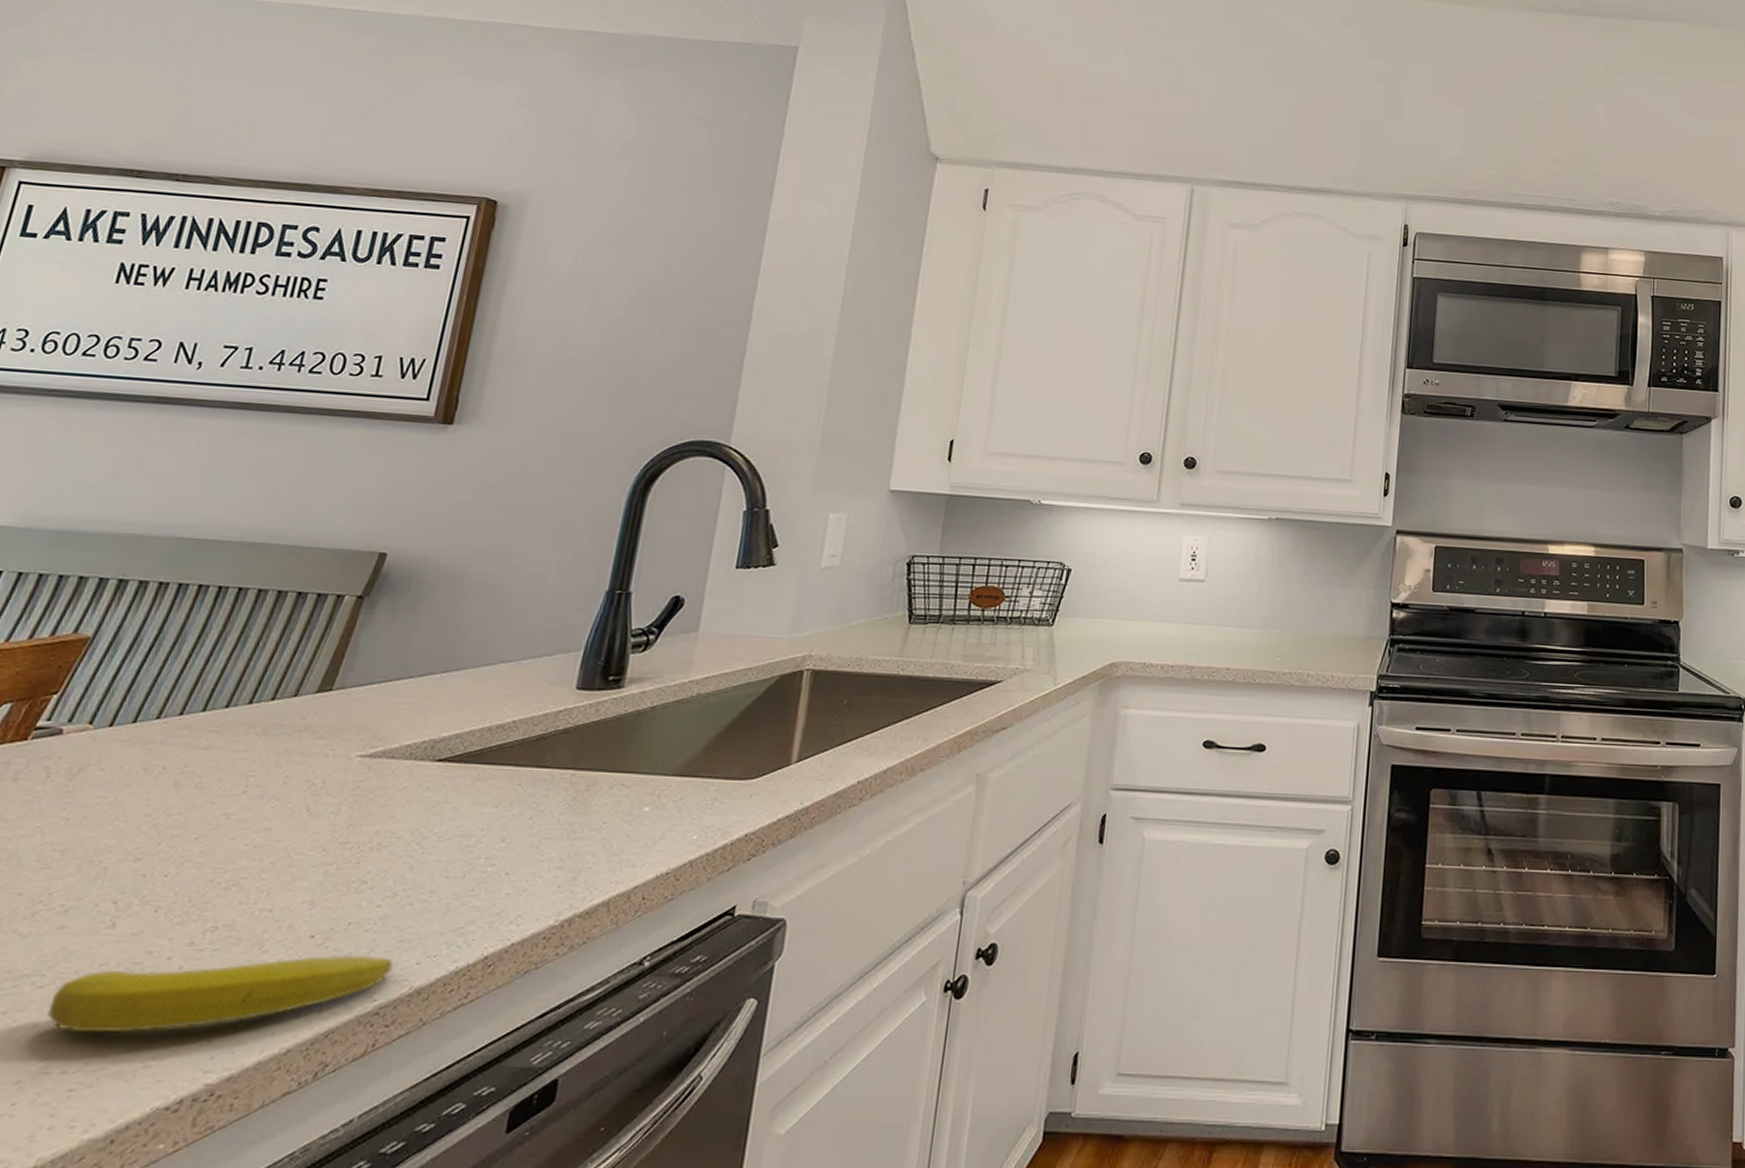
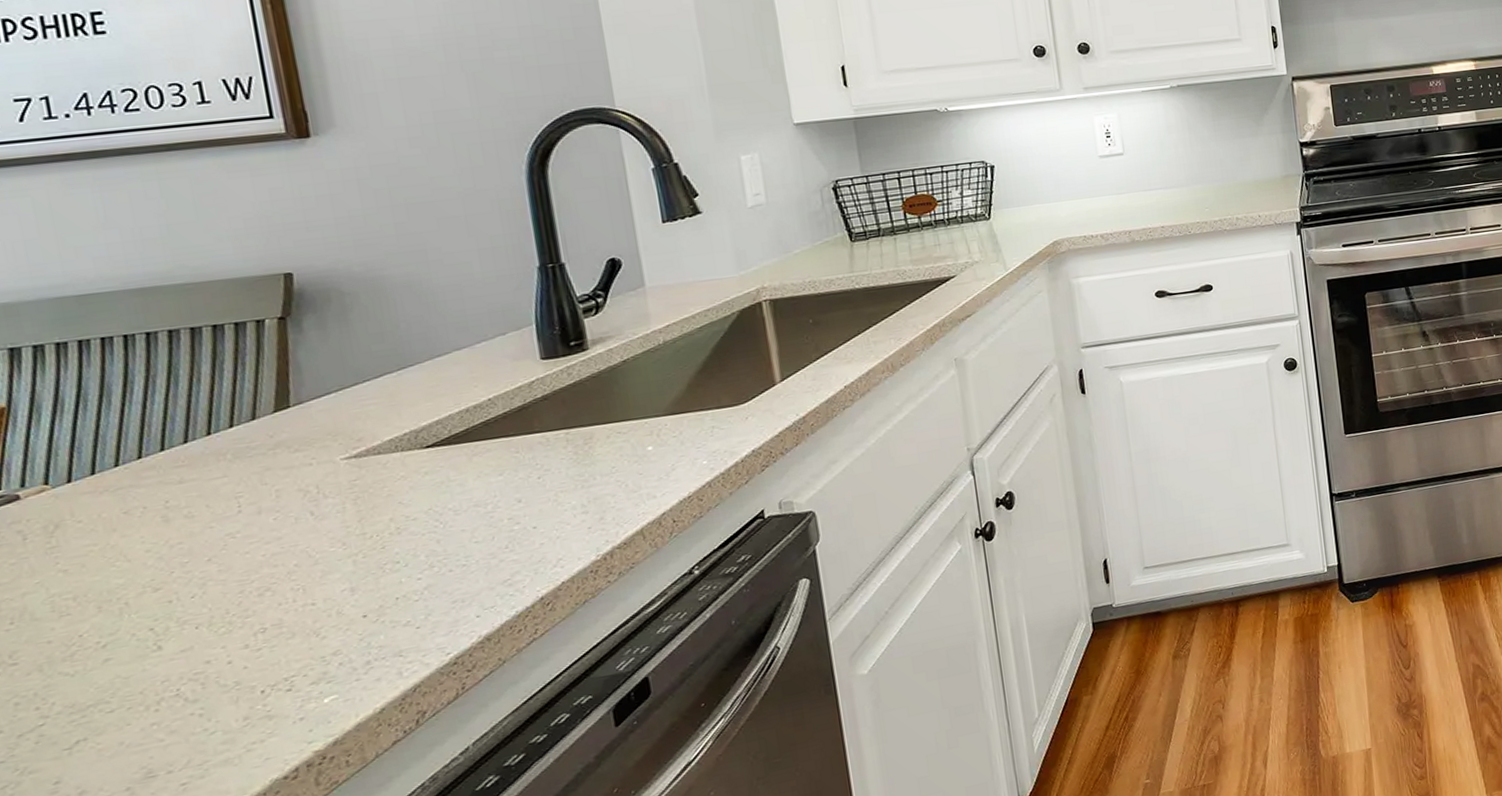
banana: present [47,955,394,1033] -> none [127,617,456,740]

